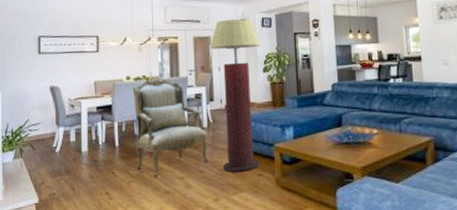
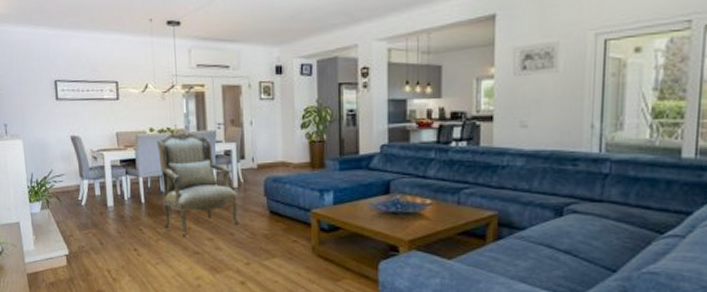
floor lamp: present [209,19,261,172] -> none [240,65,299,237]

